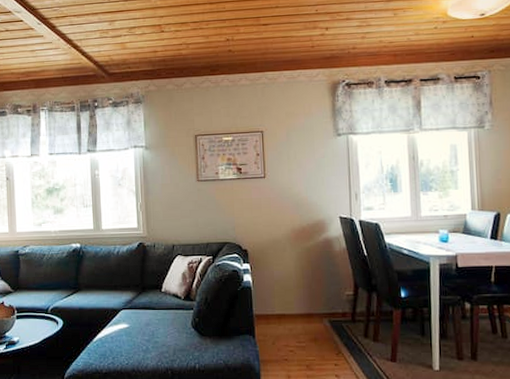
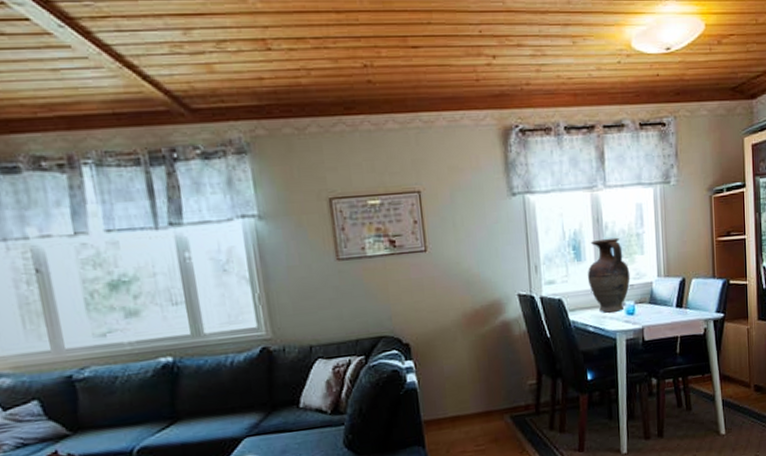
vase: none [402,173,444,239] -> present [587,237,631,313]

